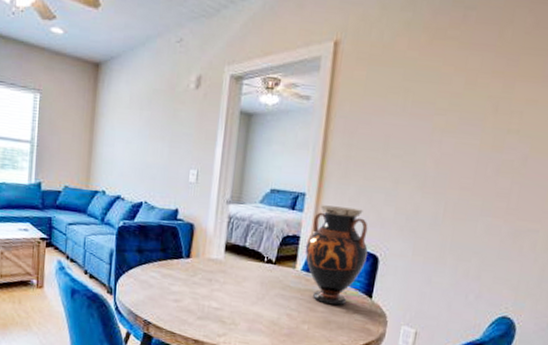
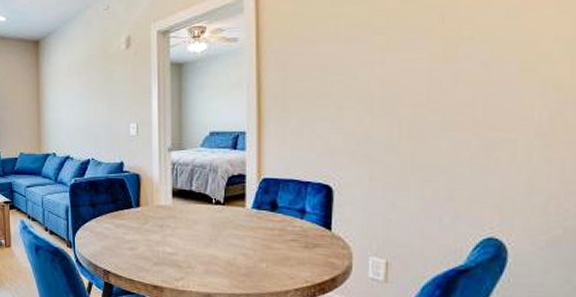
vase: present [305,205,368,306] -> none [252,141,319,241]

